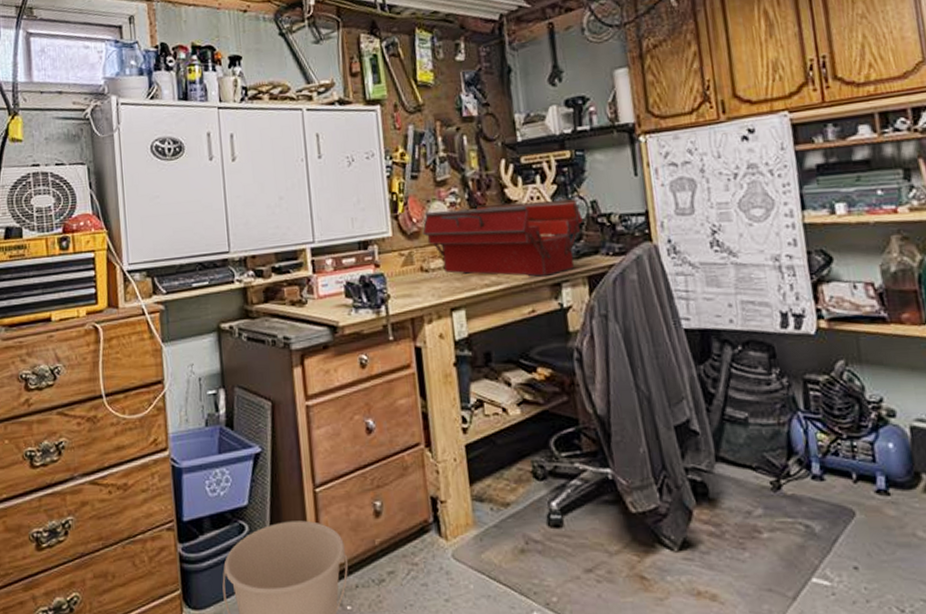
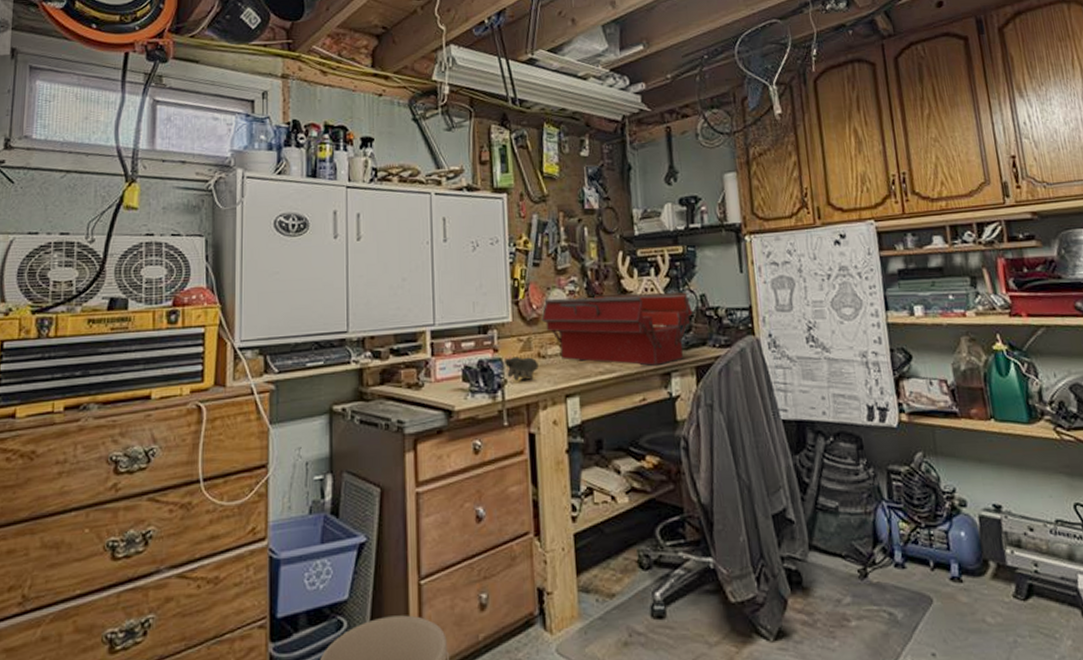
glove: none [387,271,422,296] -> present [505,356,539,381]

